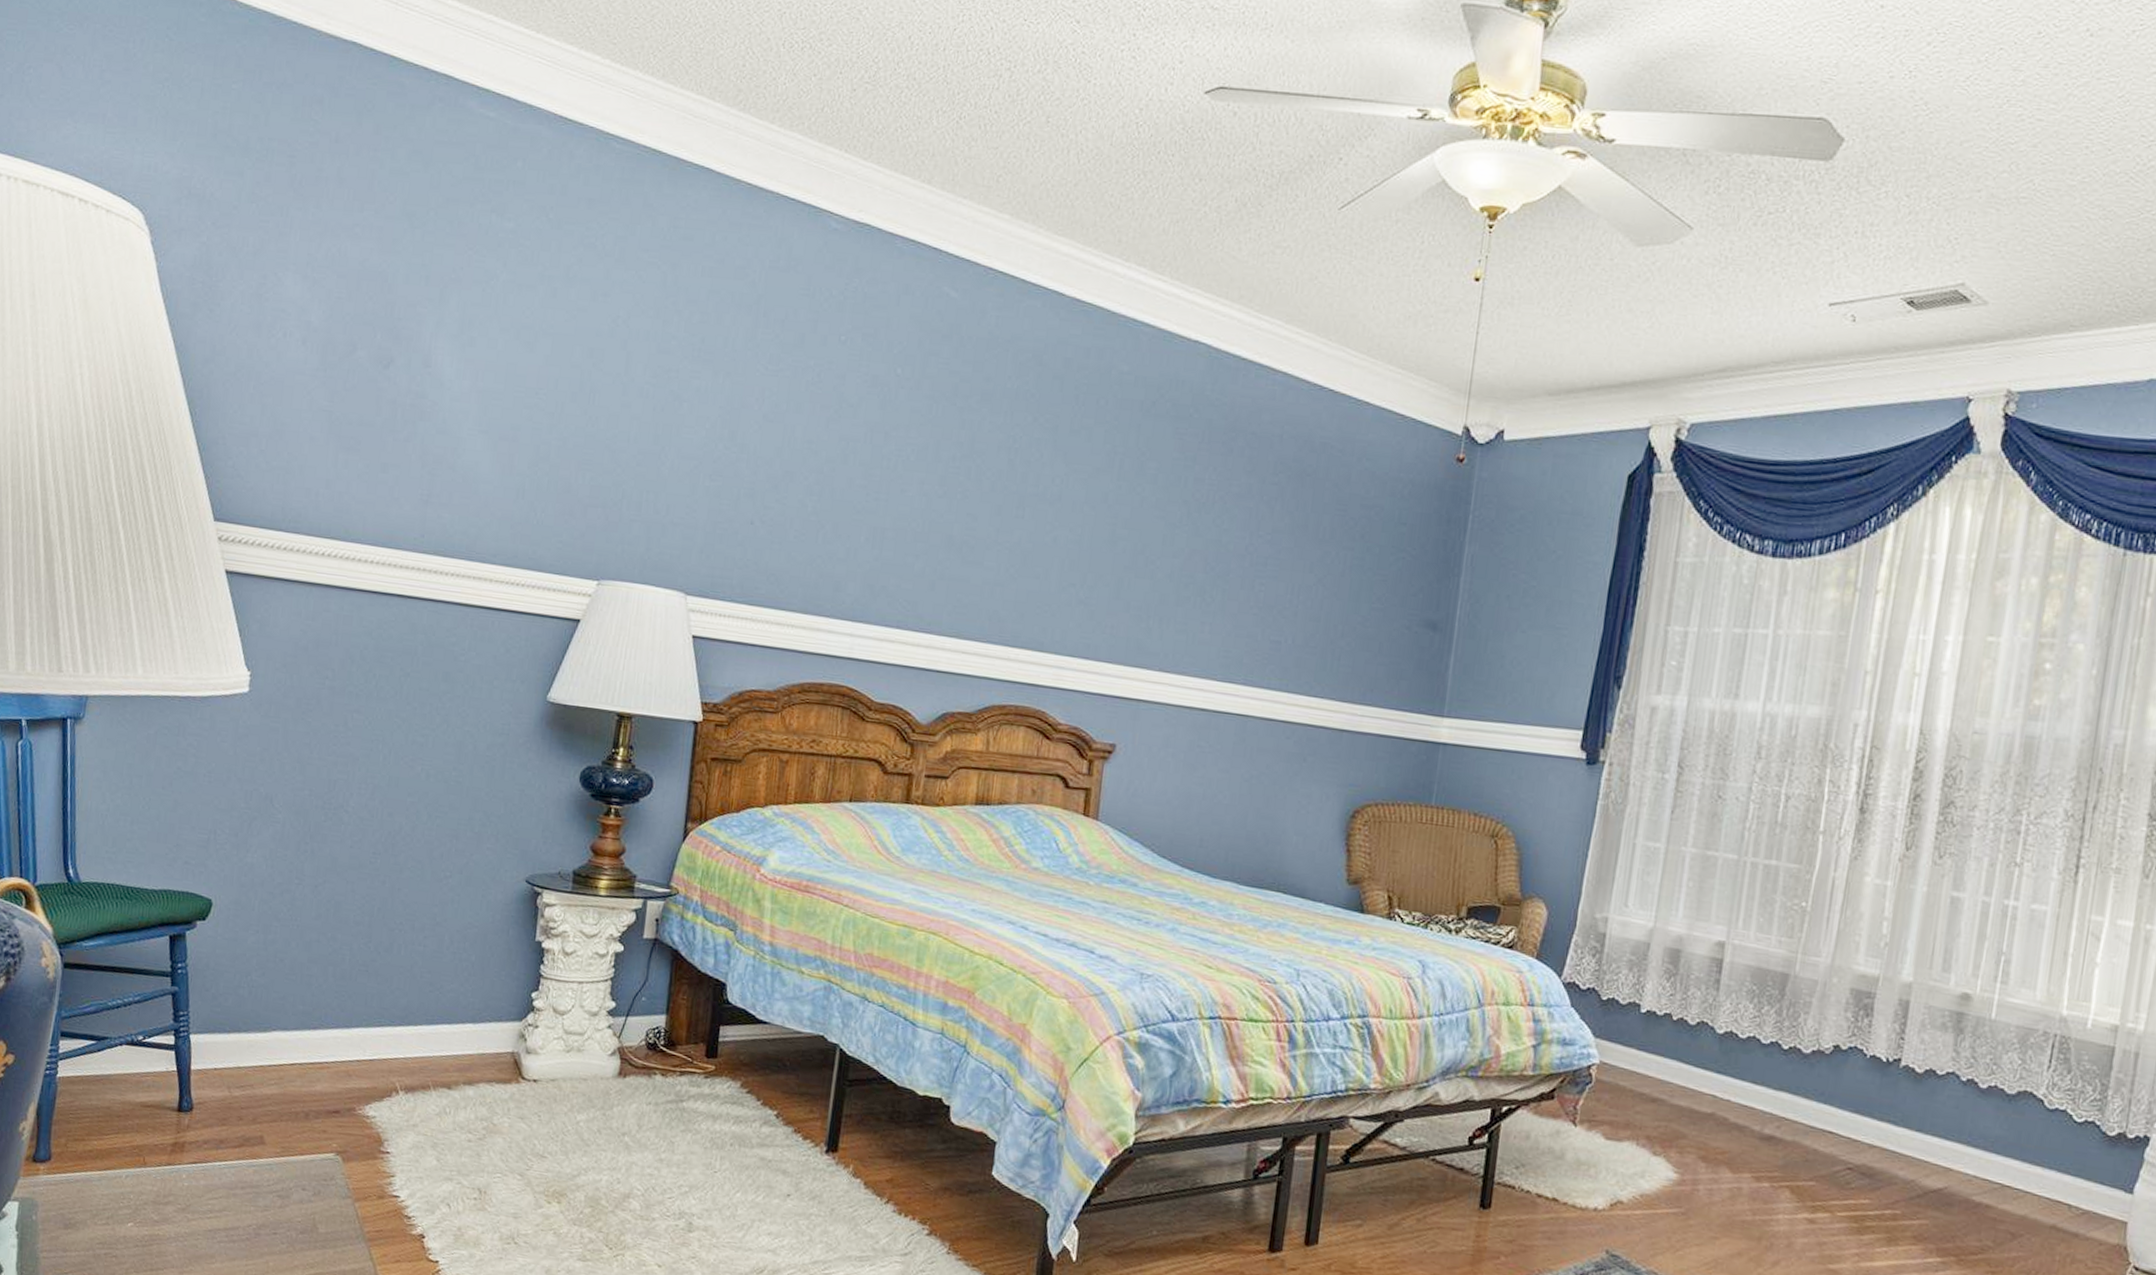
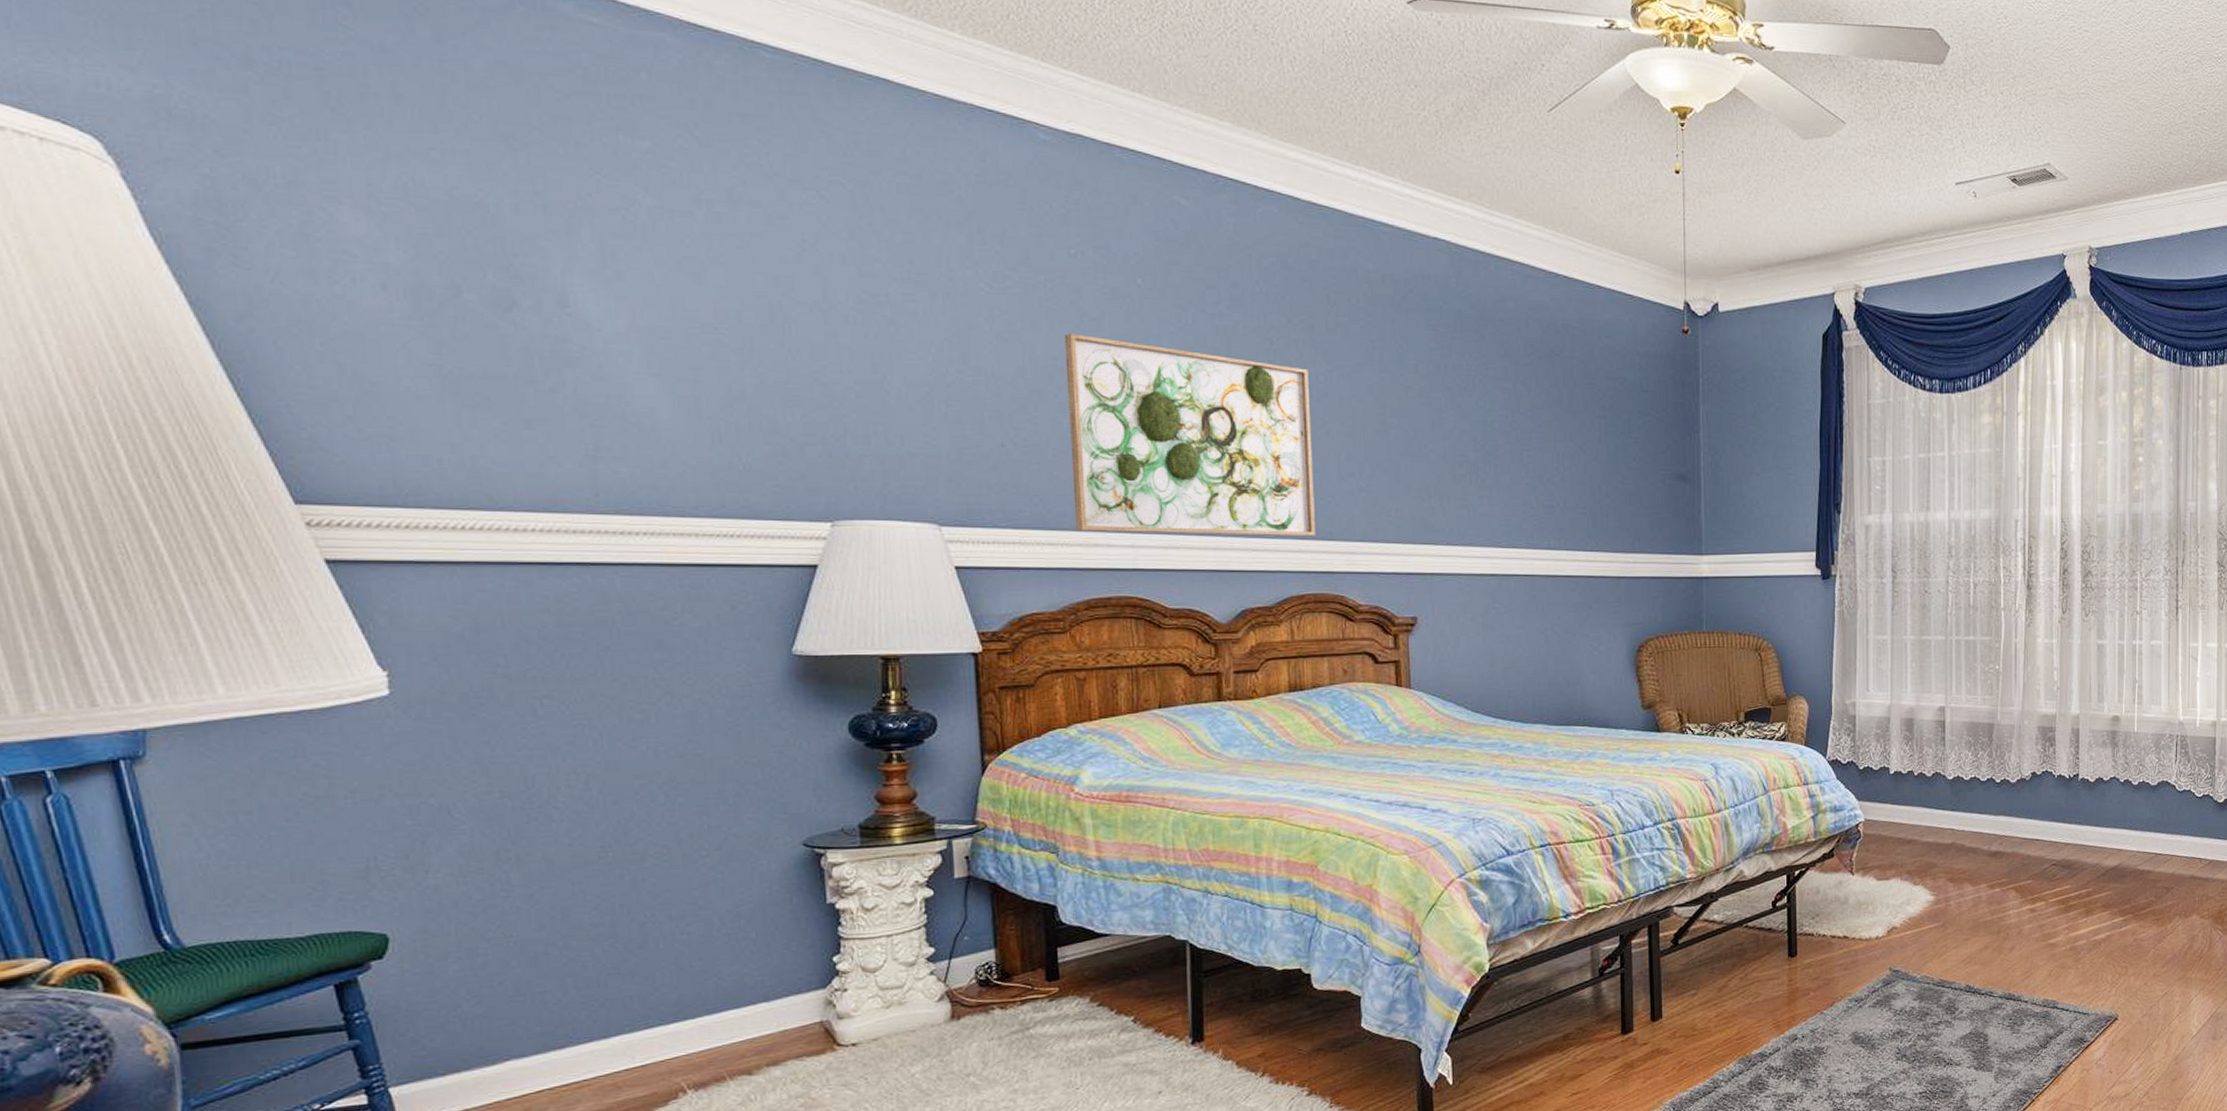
wall art: none [803,418,1046,645] -> present [1064,333,1315,537]

